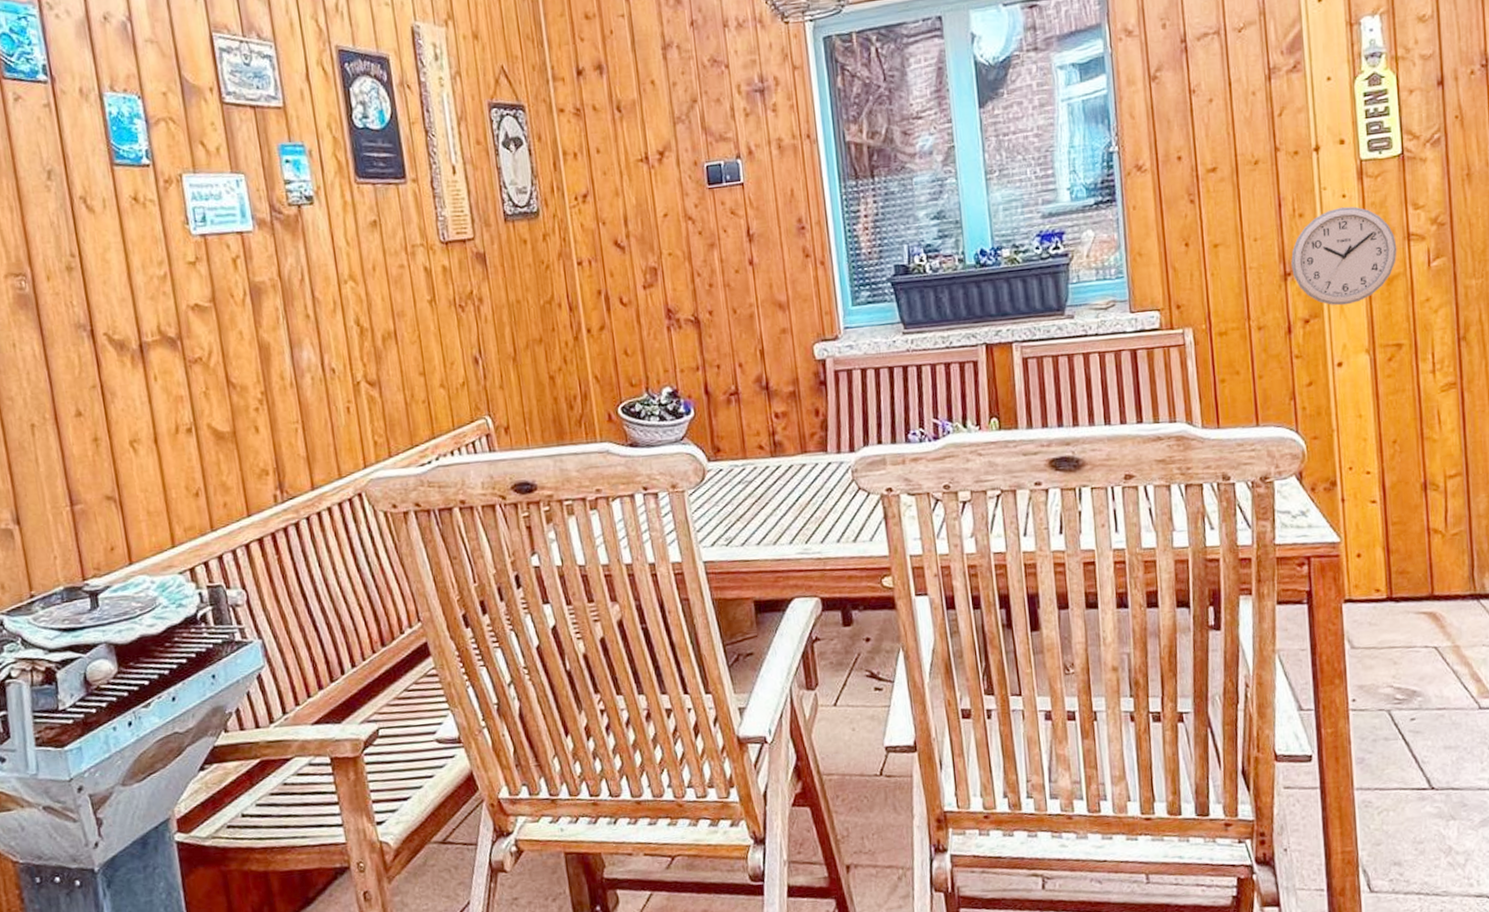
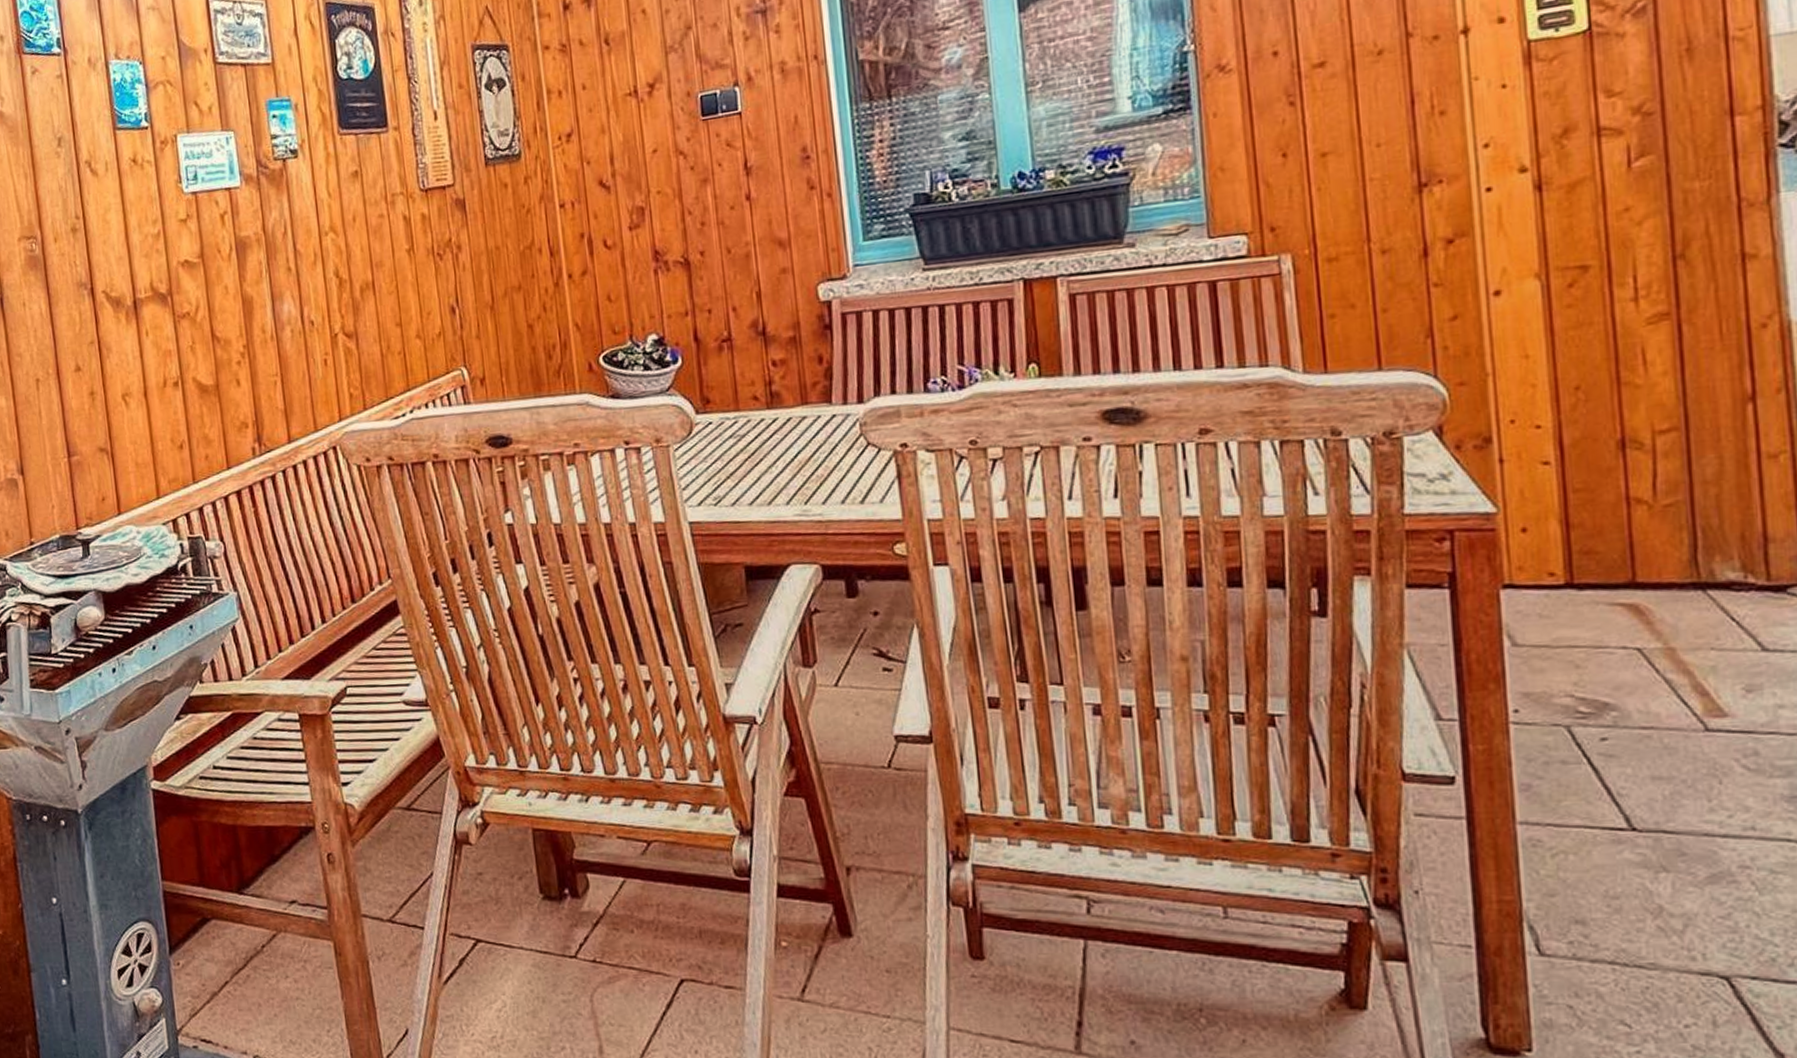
wall clock: present [1291,206,1397,306] -> none [1428,98,1582,221]

